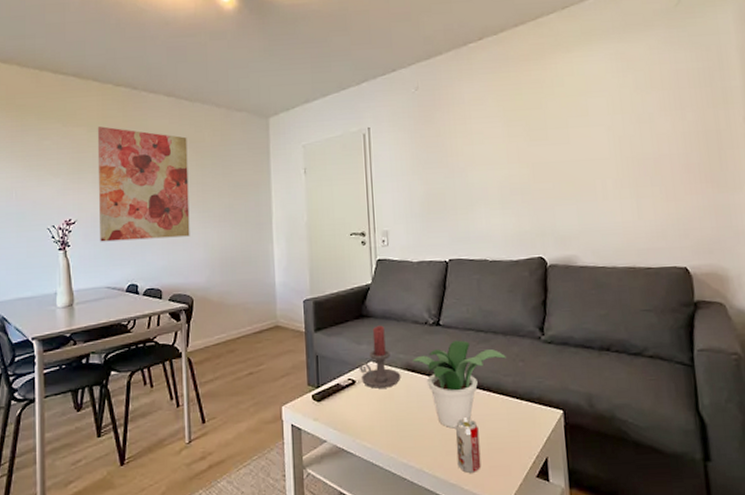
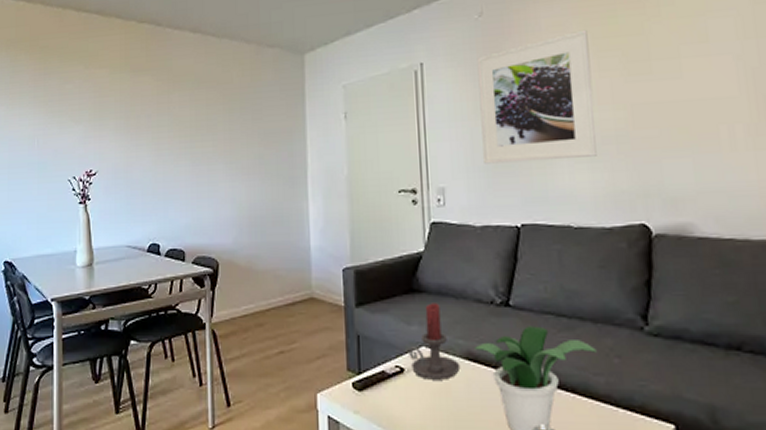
wall art: present [97,126,190,242] -> none [119,68,216,196]
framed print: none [414,103,507,211] -> present [477,29,597,164]

